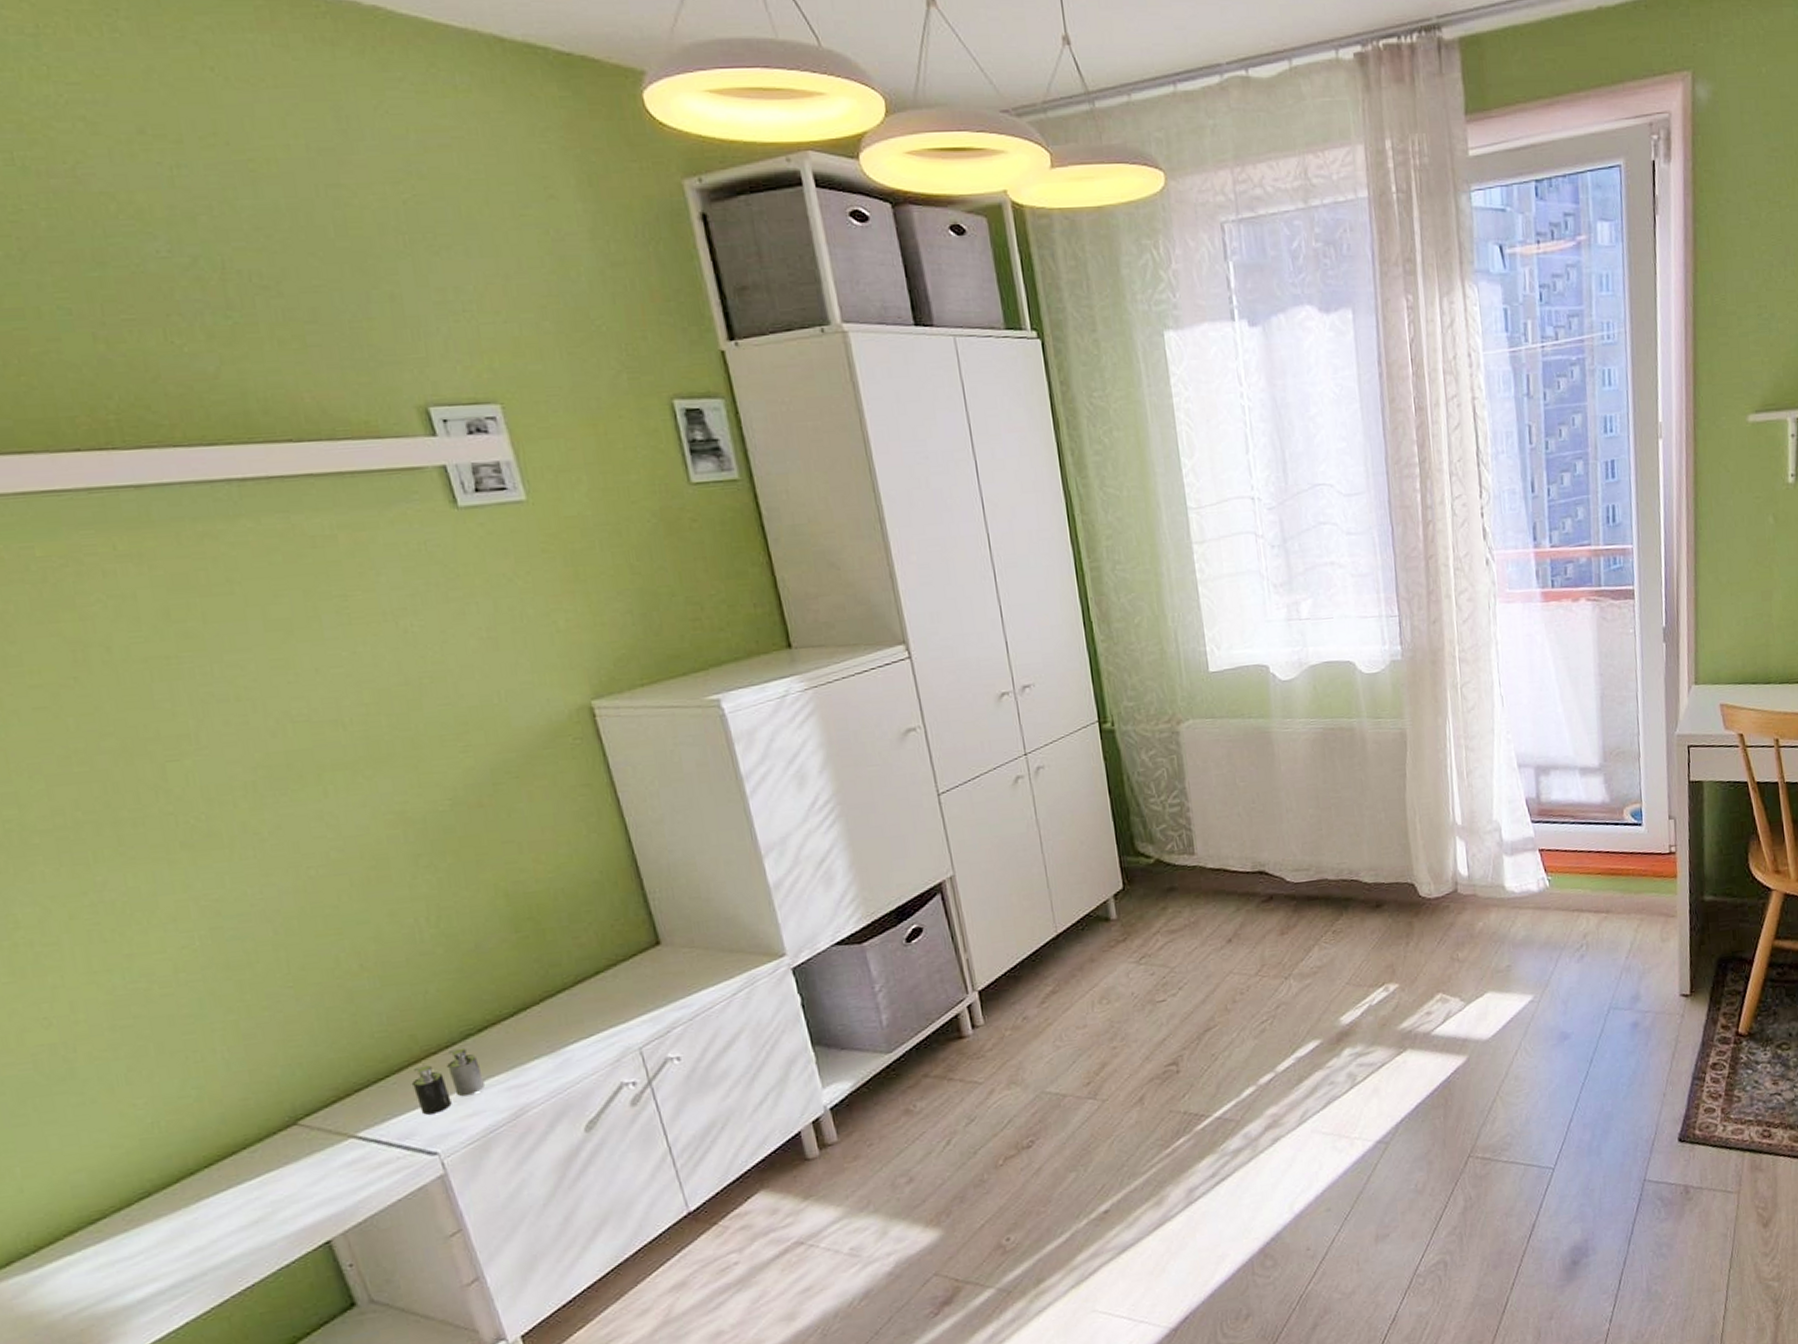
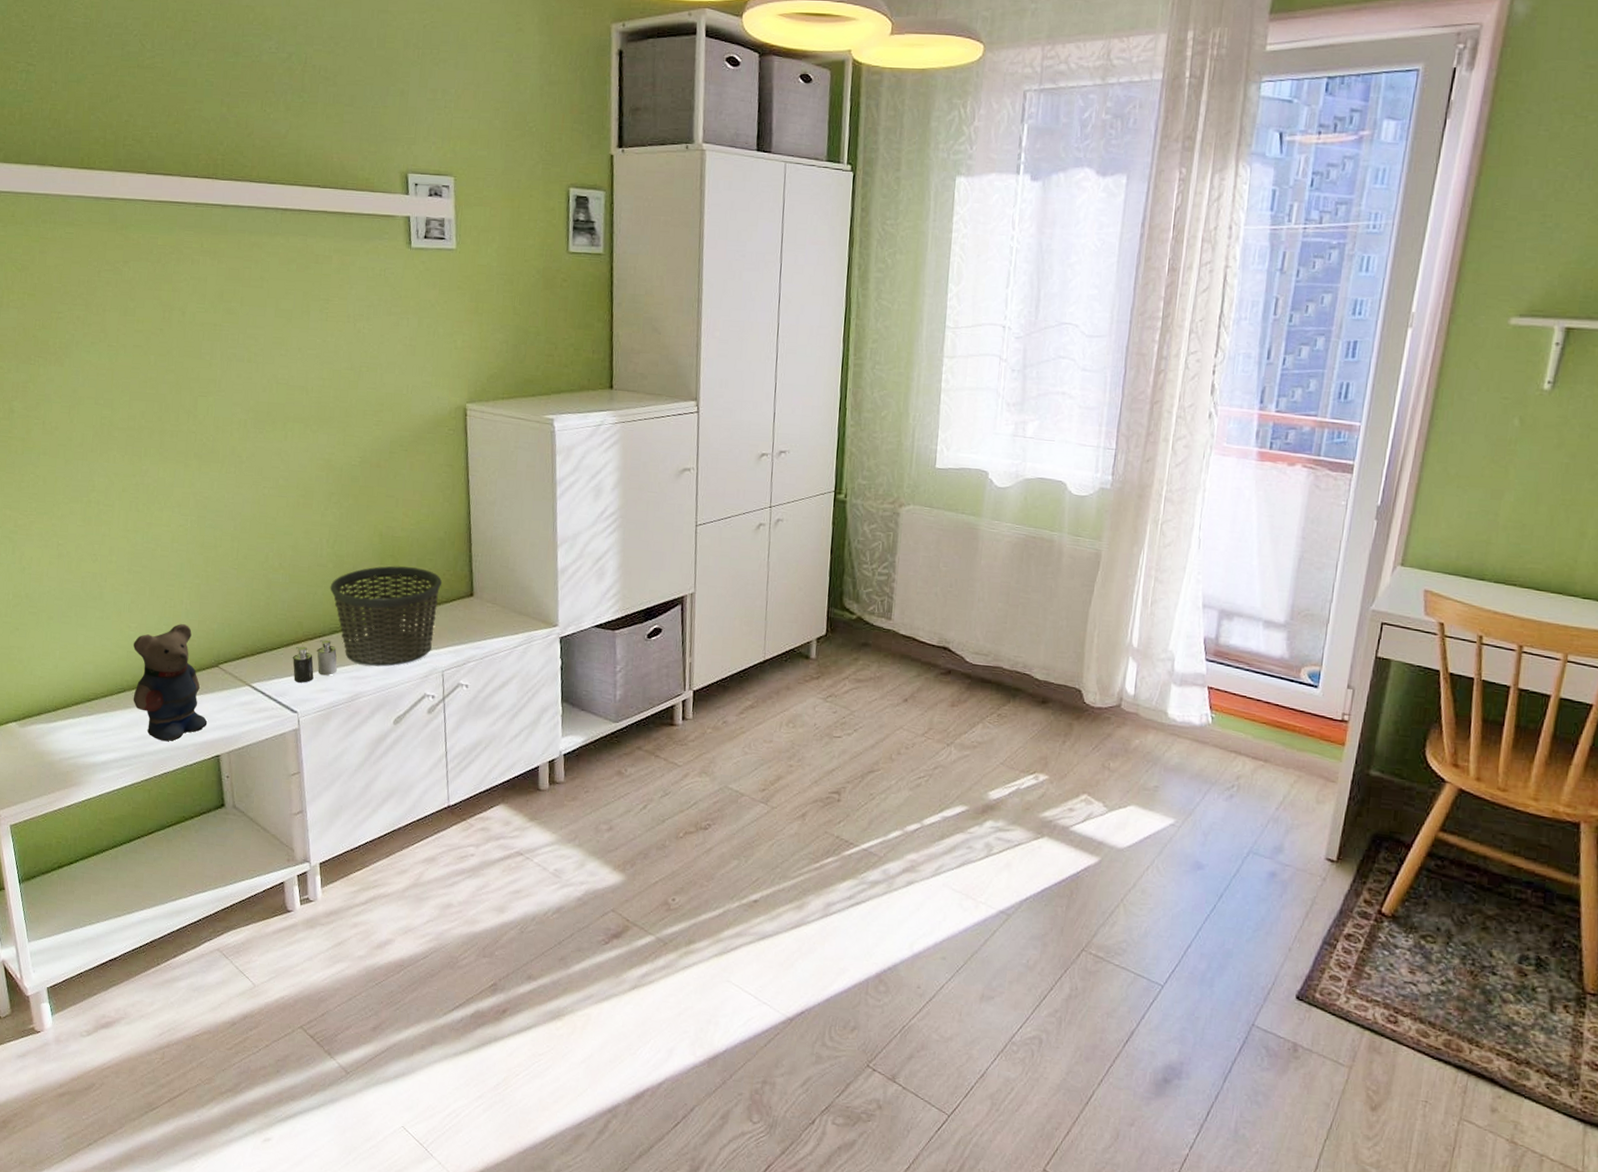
teddy bear: none [146,1080,300,1247] -> present [133,624,208,742]
basket: none [446,925,617,1069] -> present [330,565,443,667]

